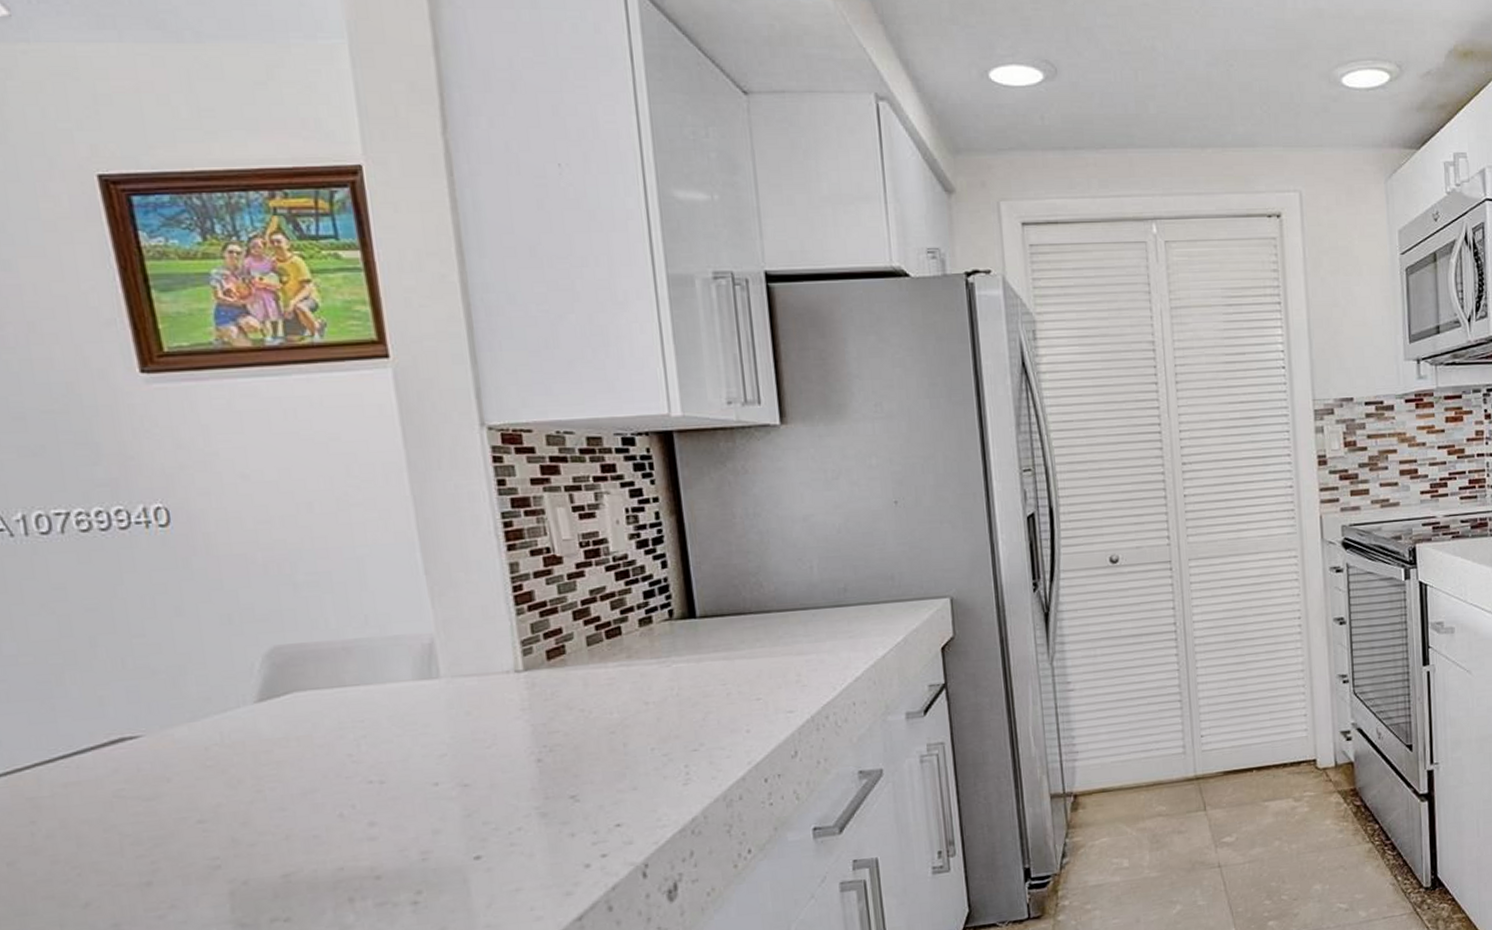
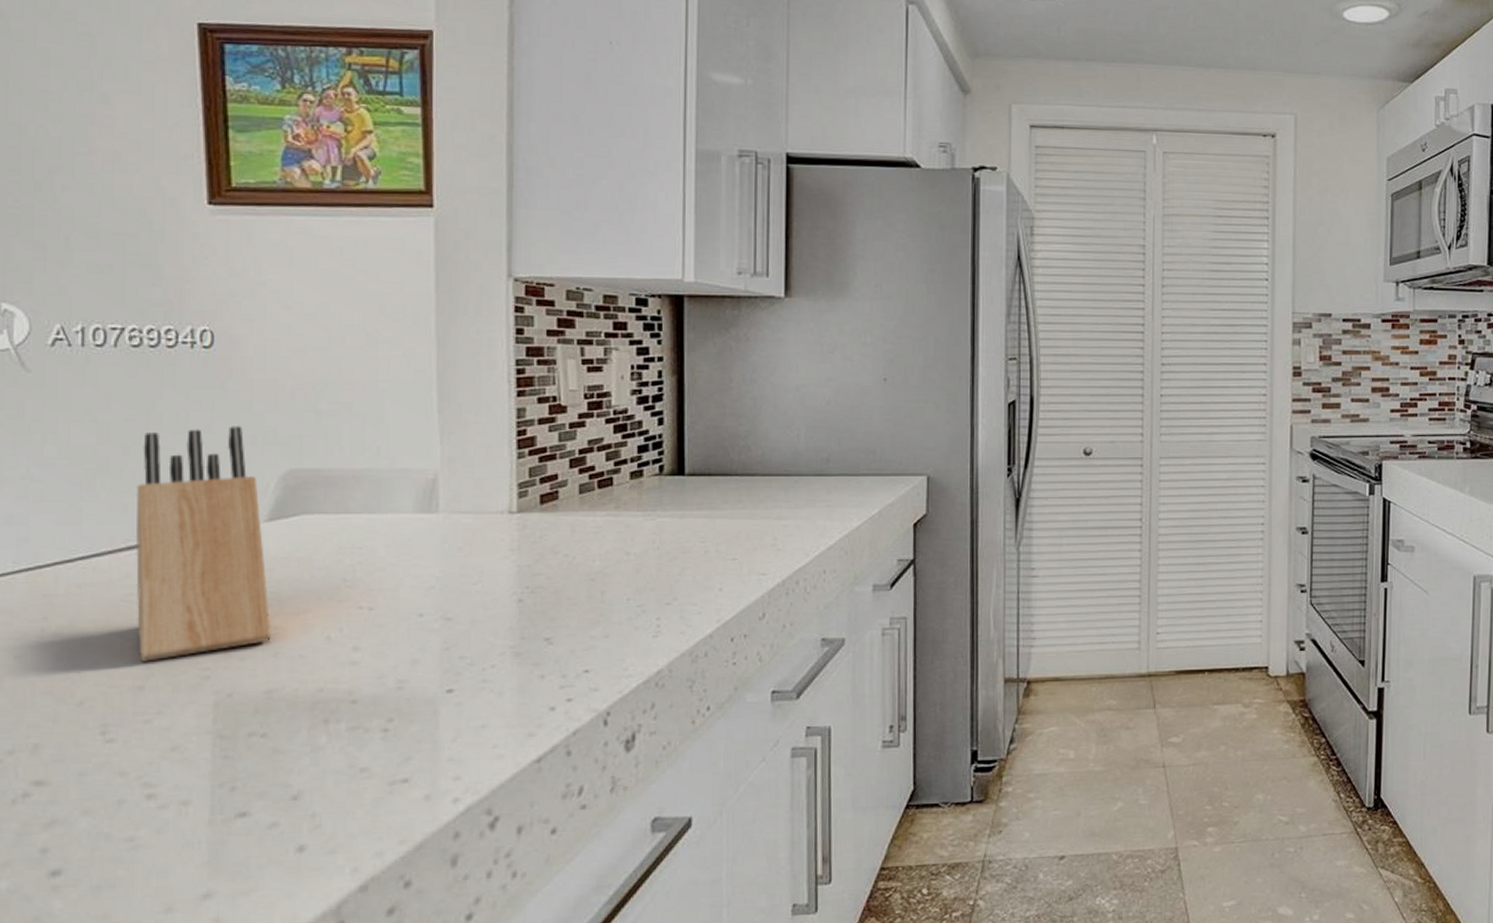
knife block: none [110,606,280,857] -> present [135,426,271,662]

